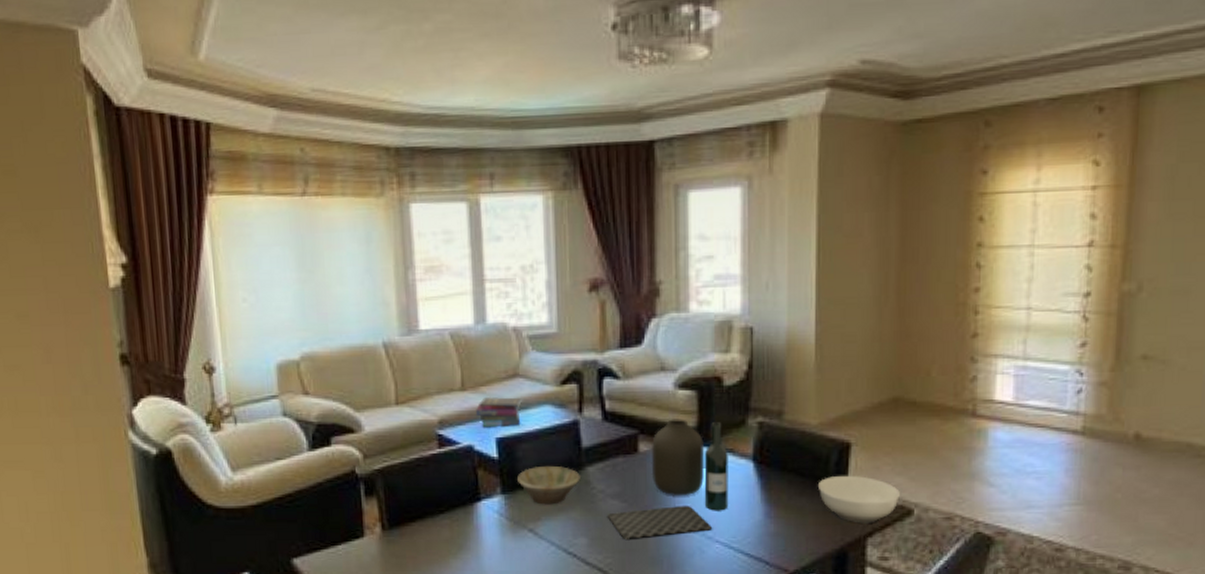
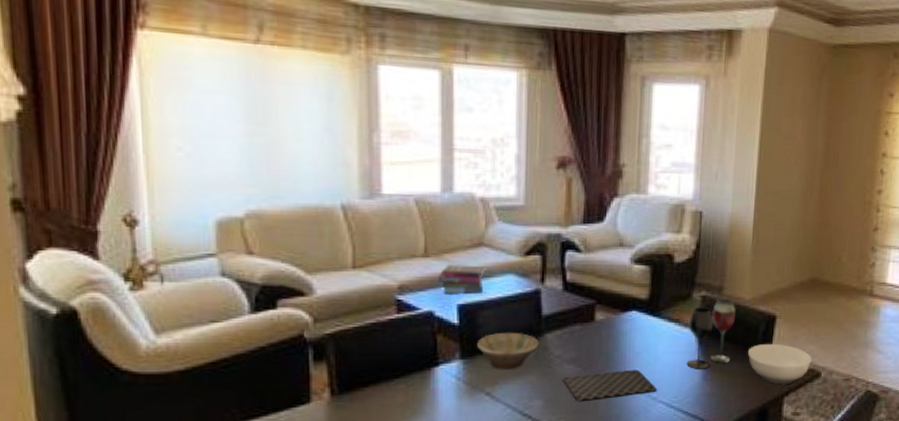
vase: present [651,419,704,497] -> none [605,291,654,362]
wine bottle: present [704,422,729,511] -> none [651,295,675,375]
wineglass: none [744,435,775,505] -> present [686,308,714,369]
wineglass: none [770,424,801,499] -> present [711,298,737,364]

